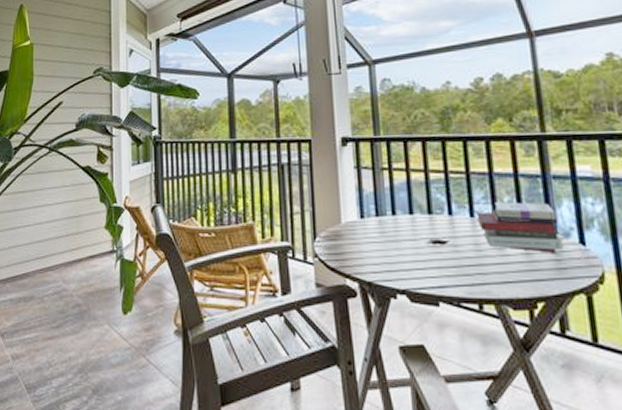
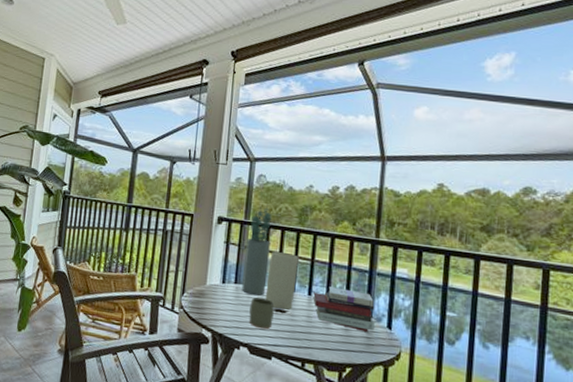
vase: none [381,112,416,227] -> present [242,204,272,296]
mug: none [399,230,433,268] -> present [248,297,275,329]
candle: none [414,169,453,241] -> present [265,252,299,310]

